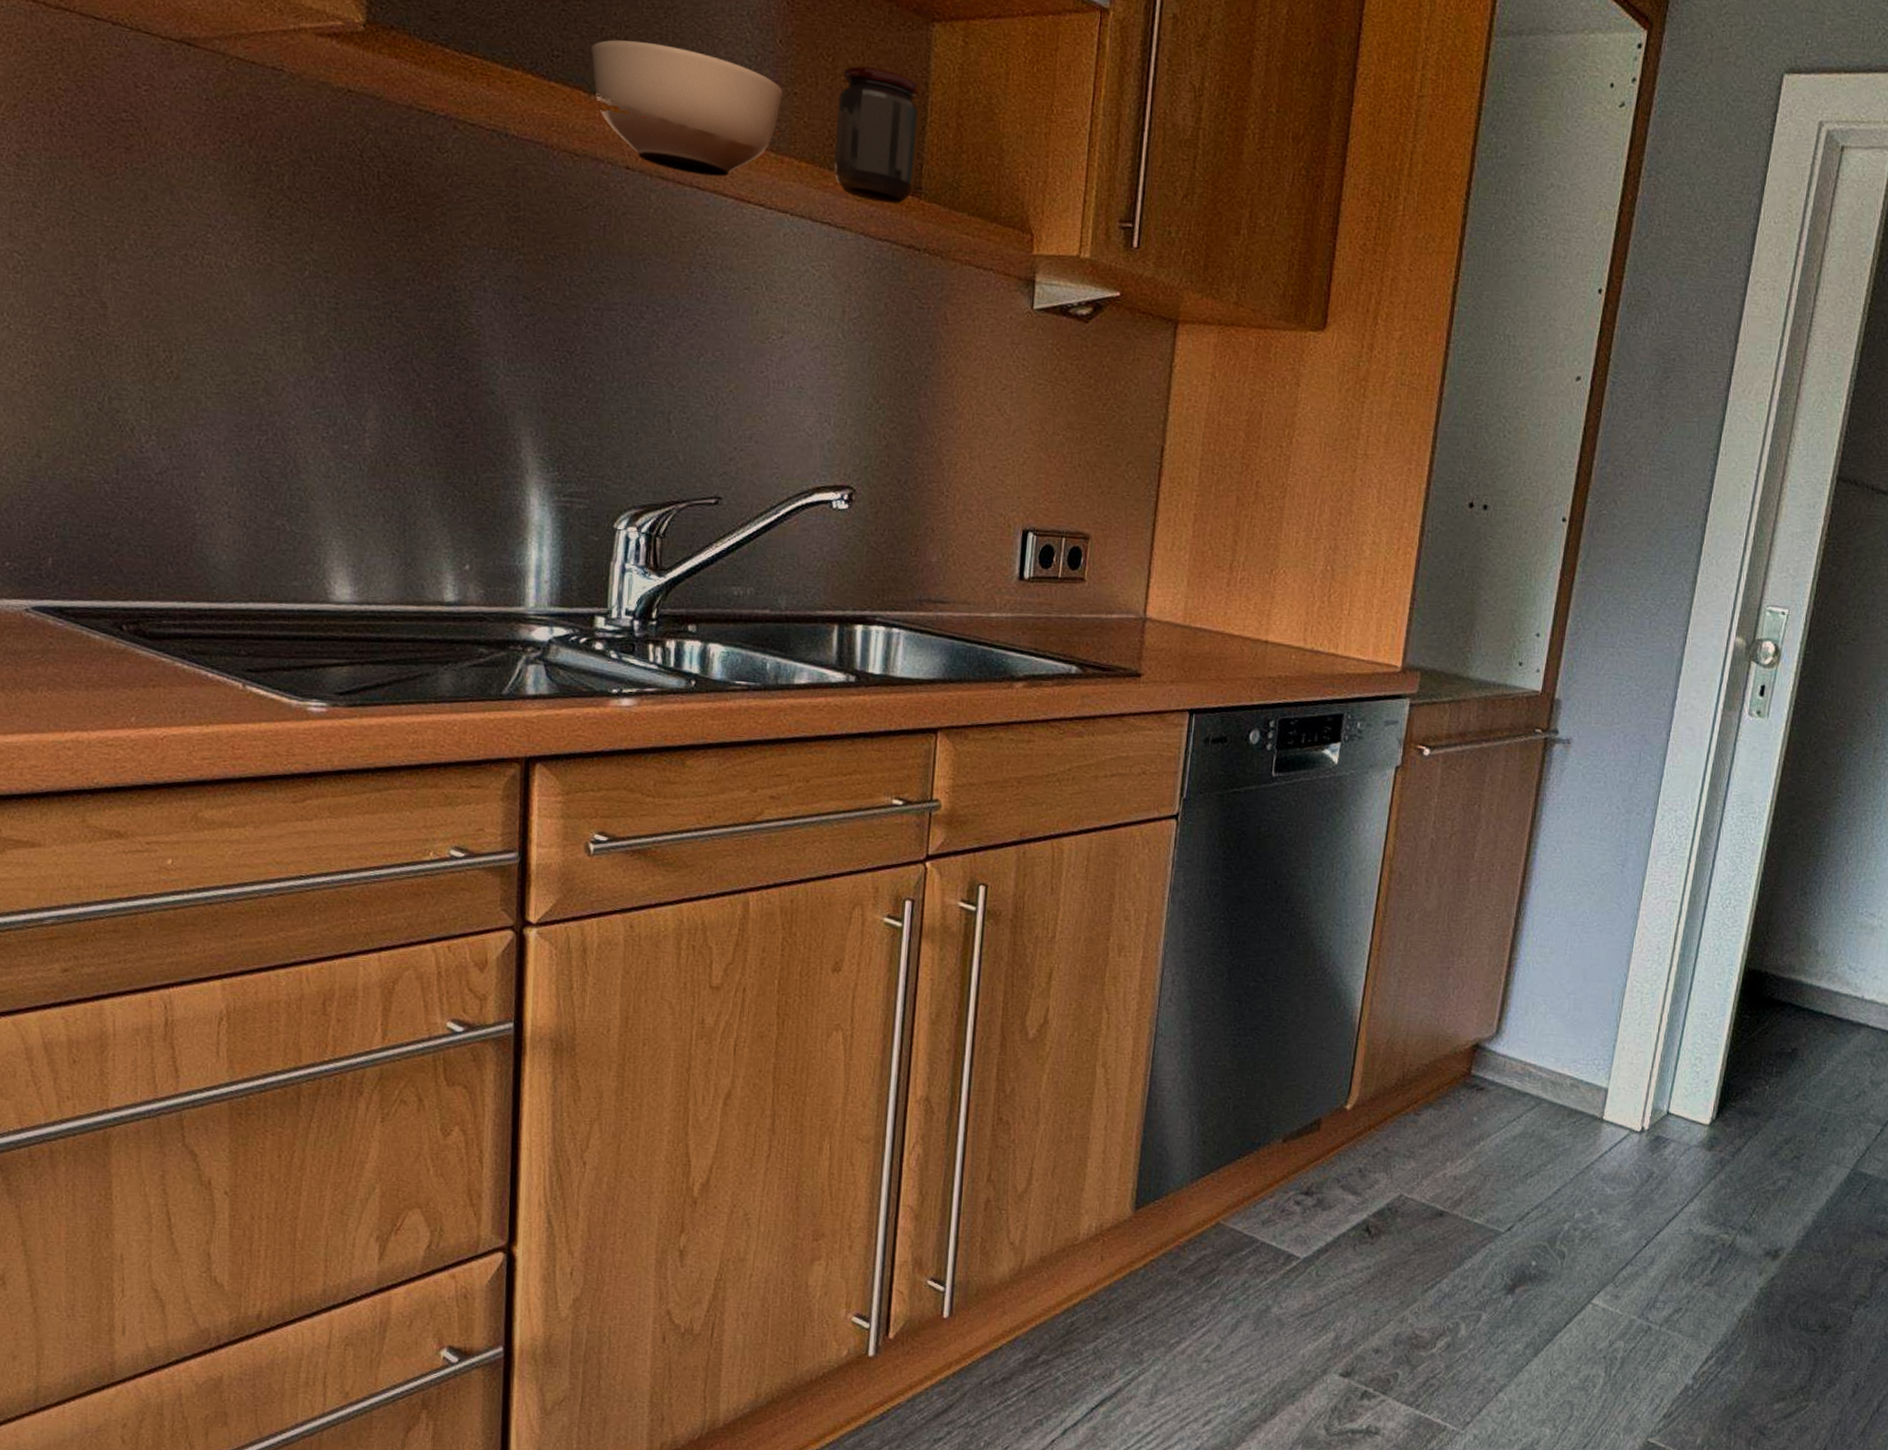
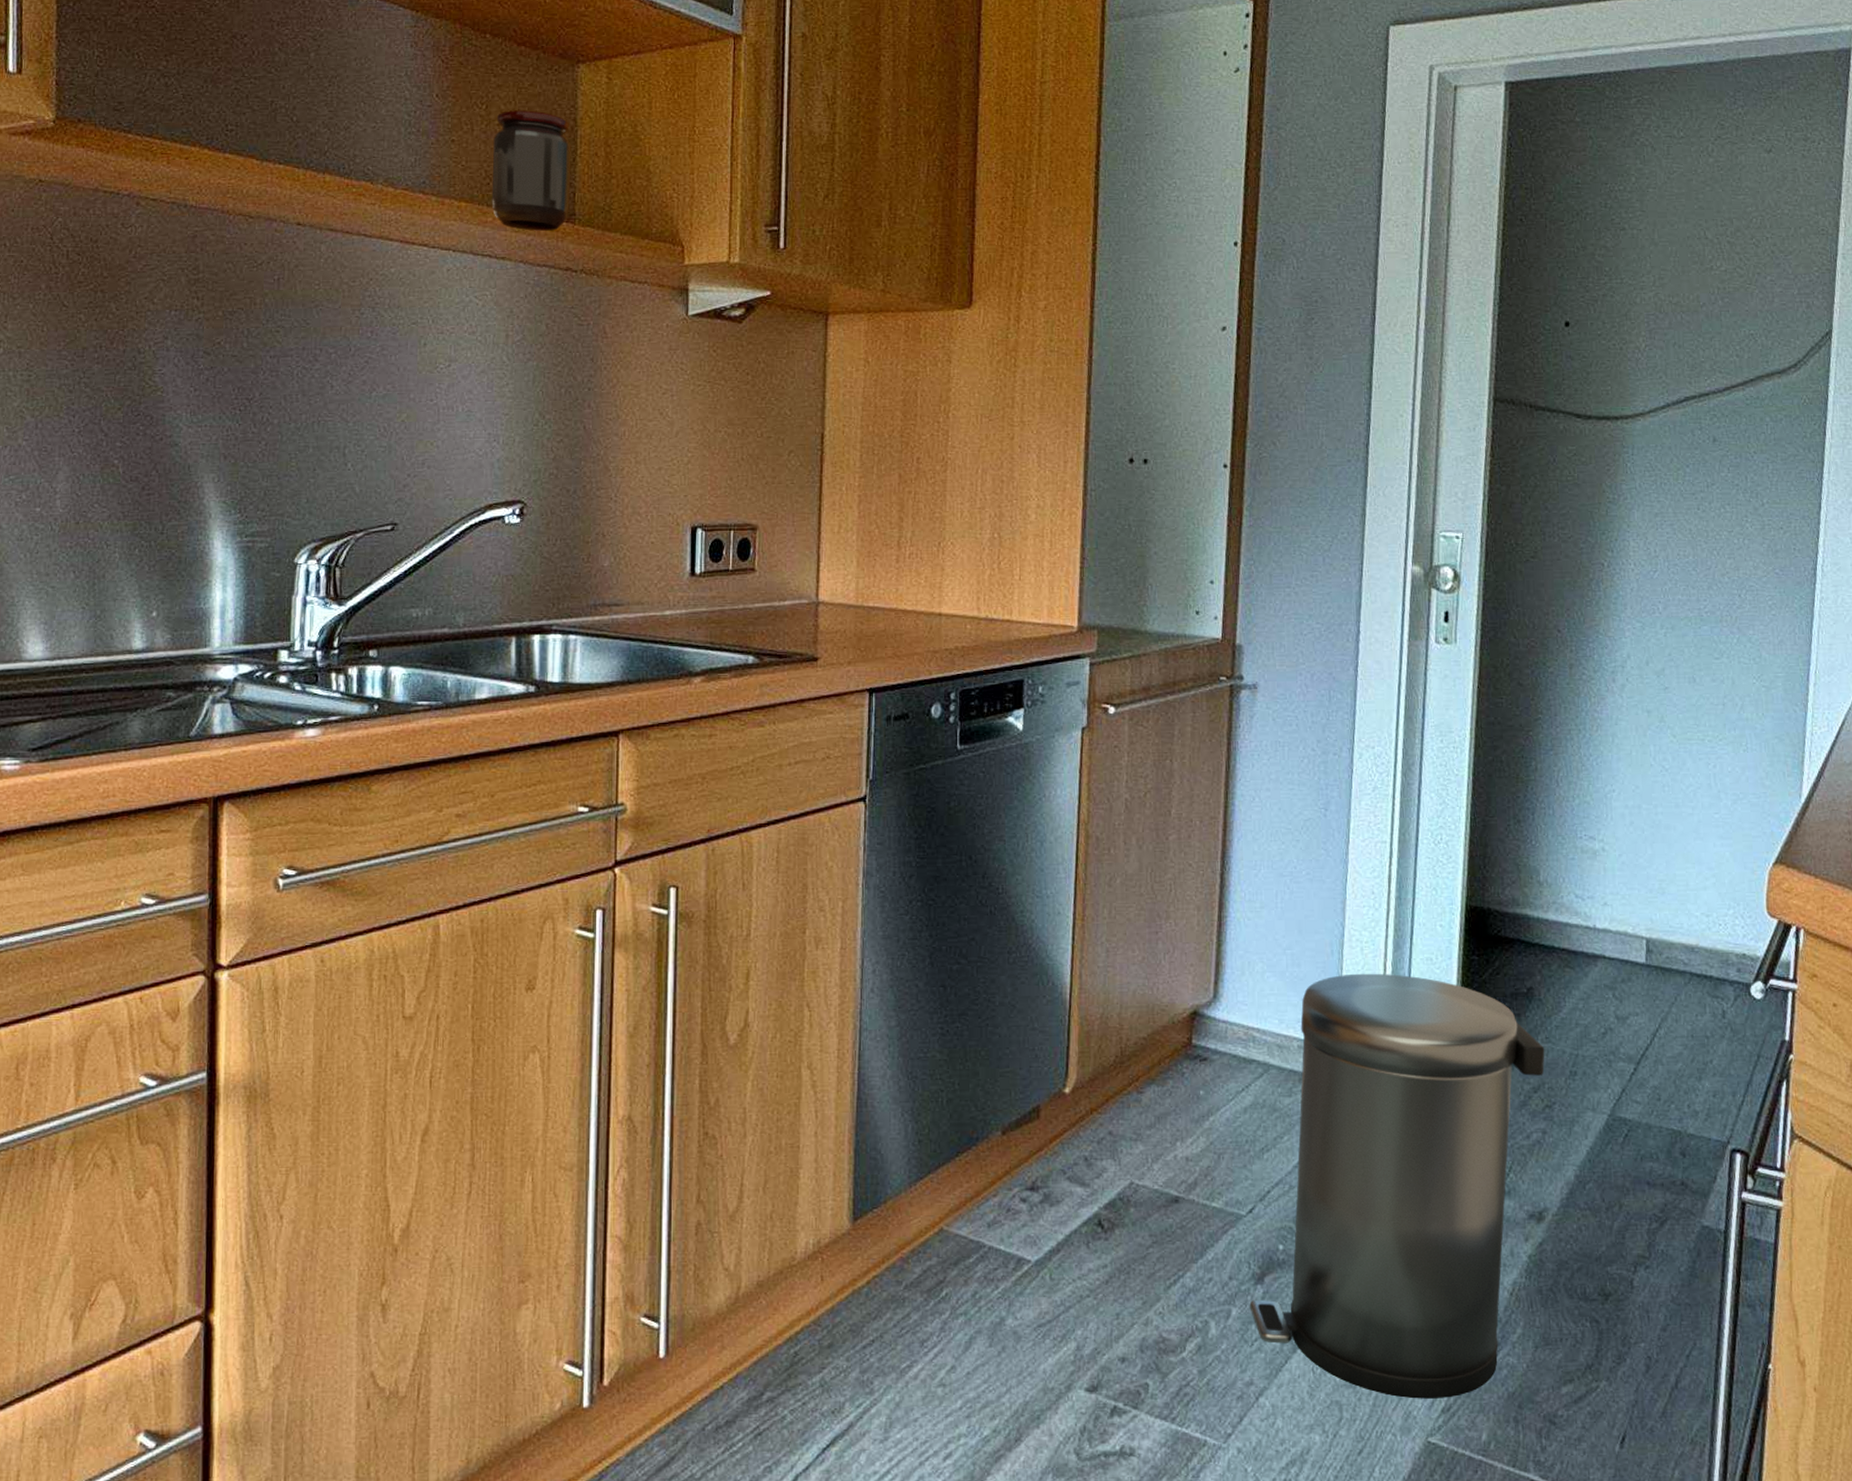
bowl: present [590,39,783,177] -> none [261,109,441,223]
pedal bin: none [1498,1021,1801,1406] -> present [1249,973,1545,1399]

